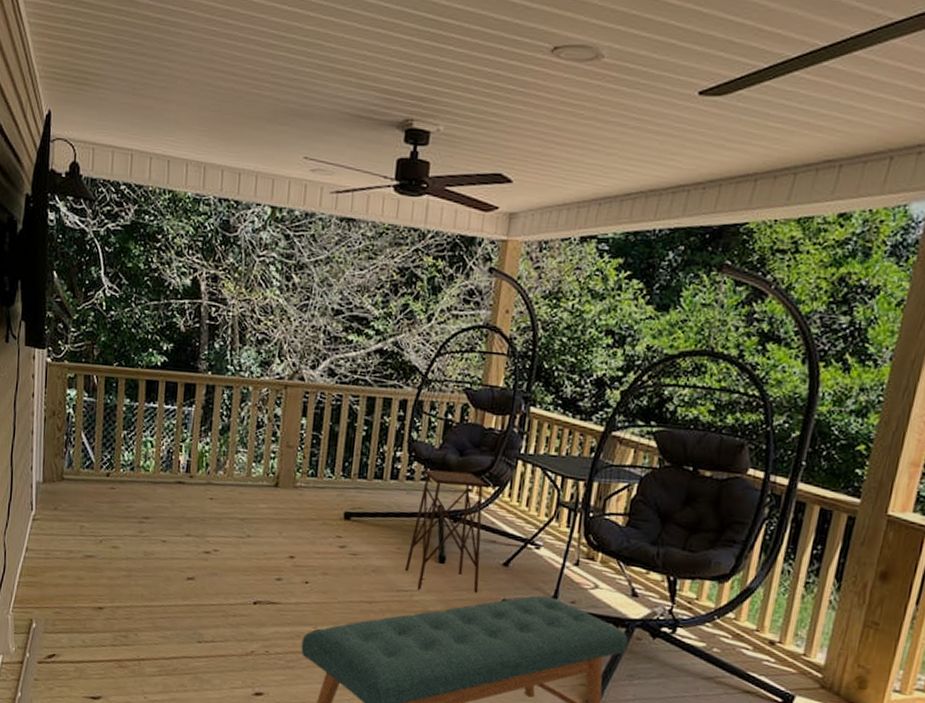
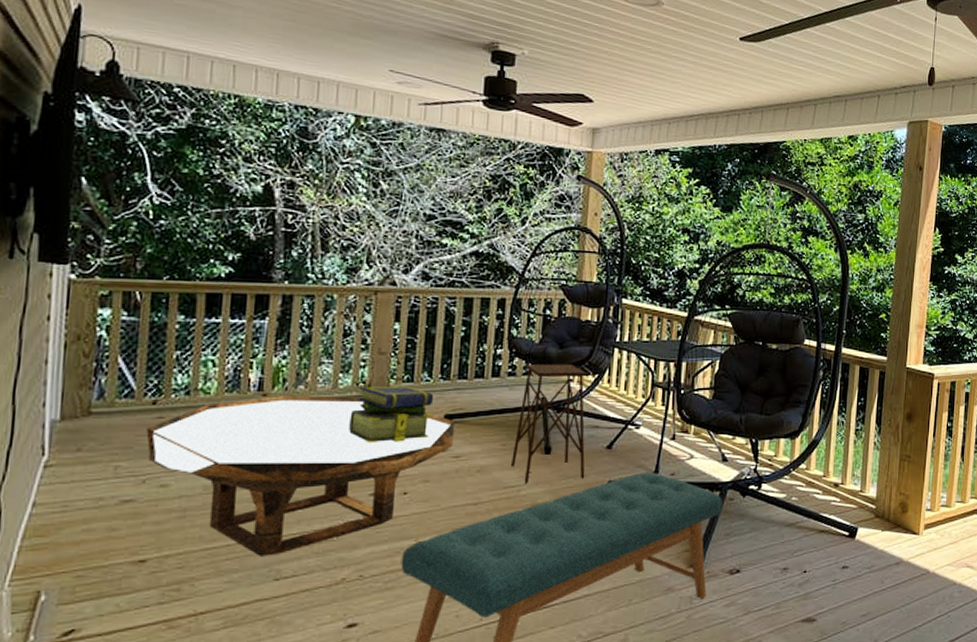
coffee table: none [102,478,354,621] -> present [146,396,455,556]
stack of books: none [259,477,335,534] -> present [349,385,434,444]

